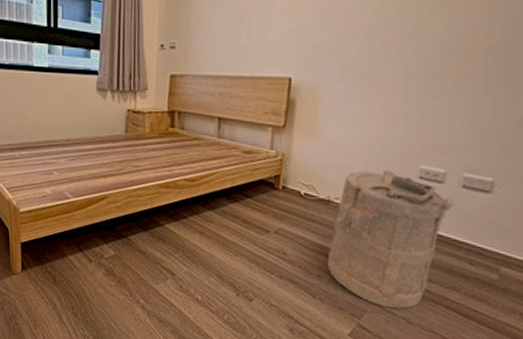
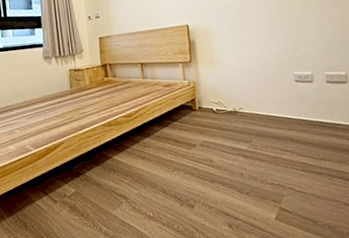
laundry hamper: present [327,169,455,309] -> none [243,80,325,189]

